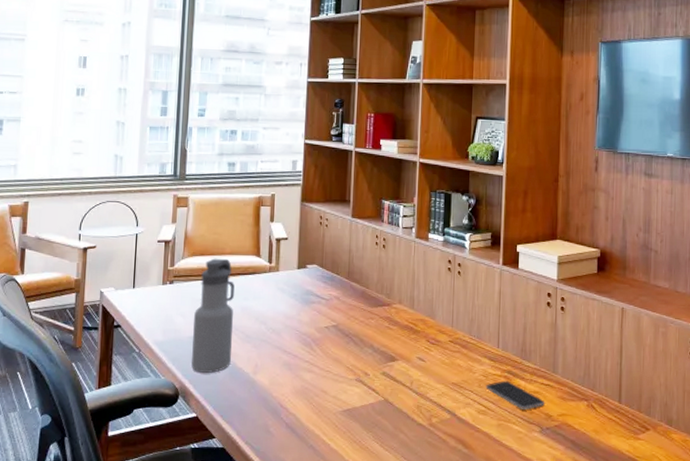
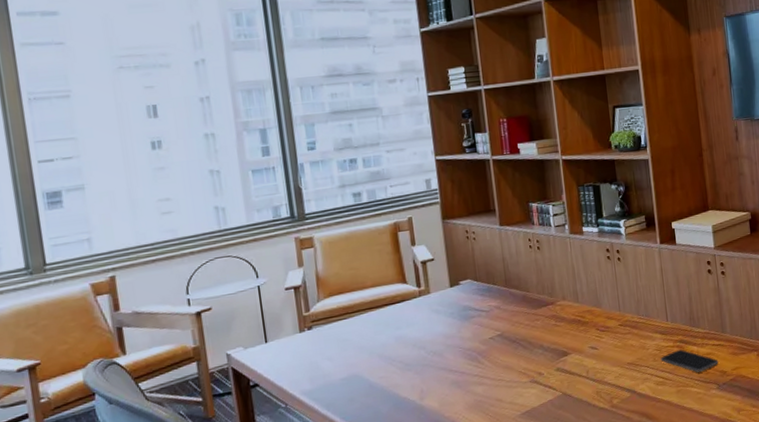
water bottle: present [191,258,235,373] -> none [342,292,394,412]

